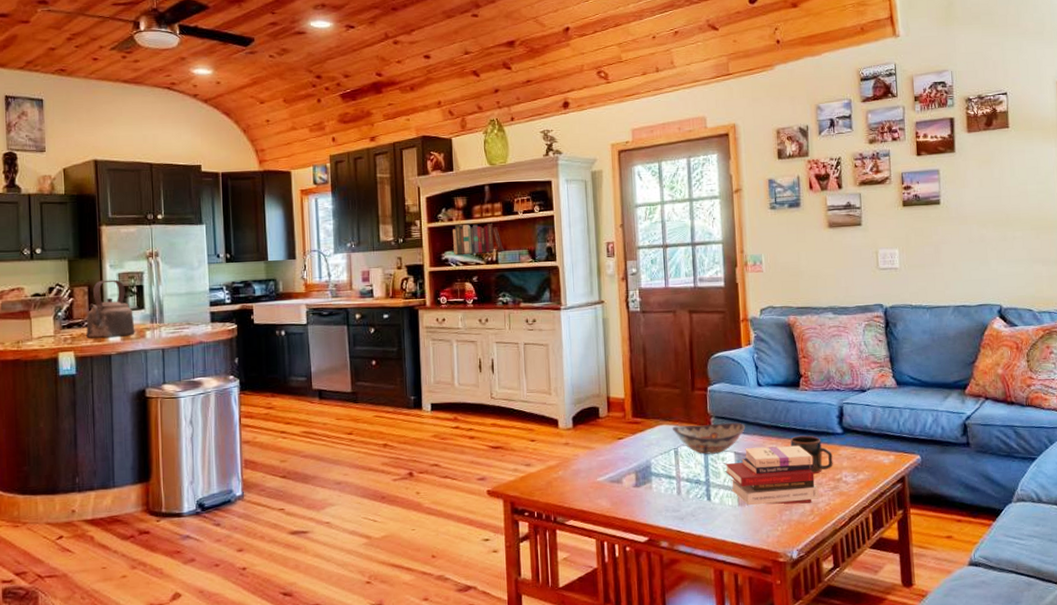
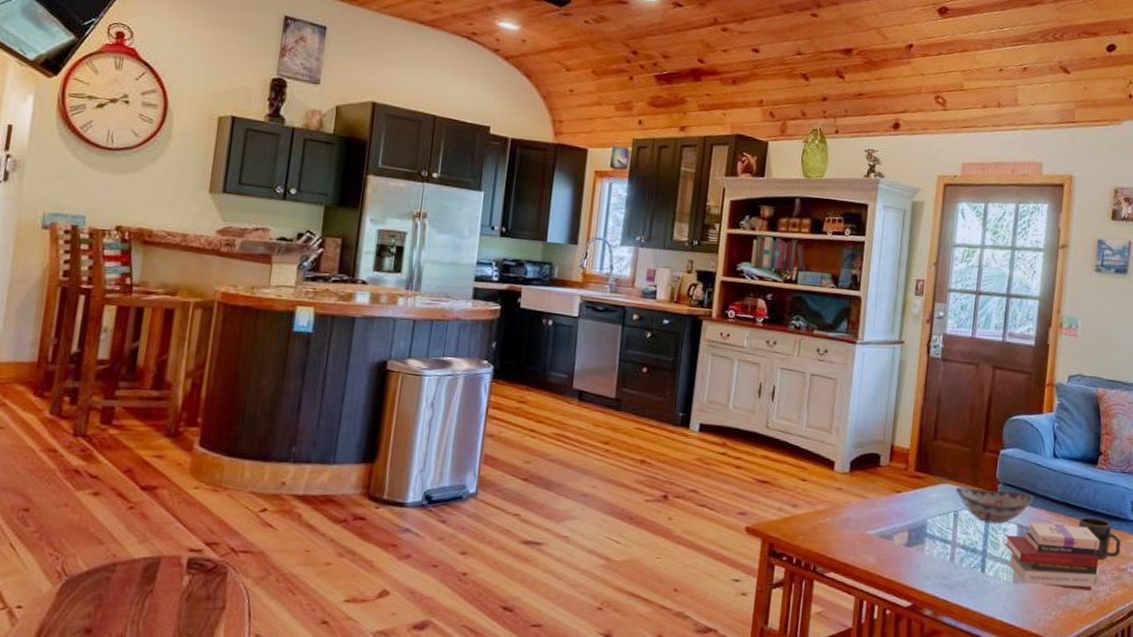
kettle: present [86,279,135,340] -> none [331,234,388,301]

